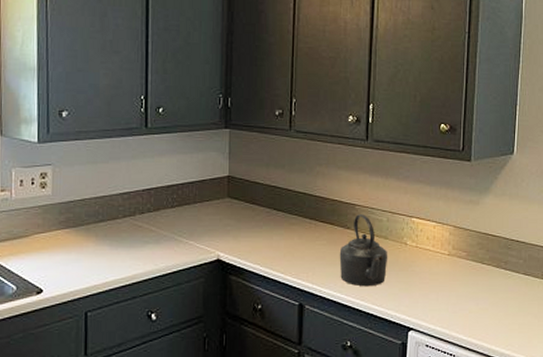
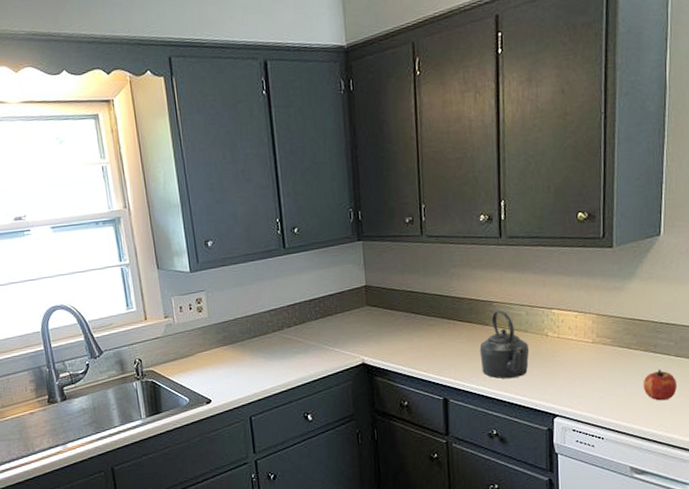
fruit: none [494,286,524,319] -> present [643,369,677,401]

